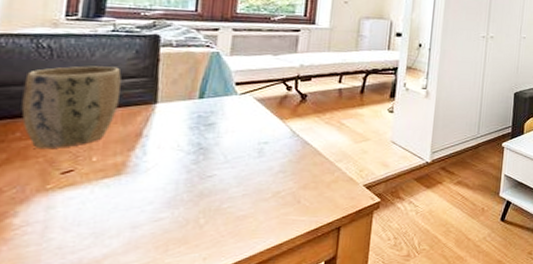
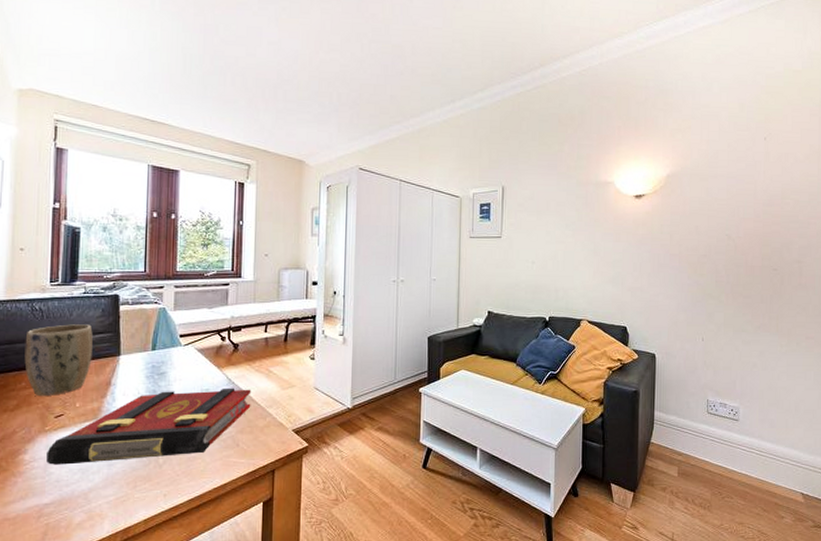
book: none [45,140,319,229] -> present [46,387,252,465]

